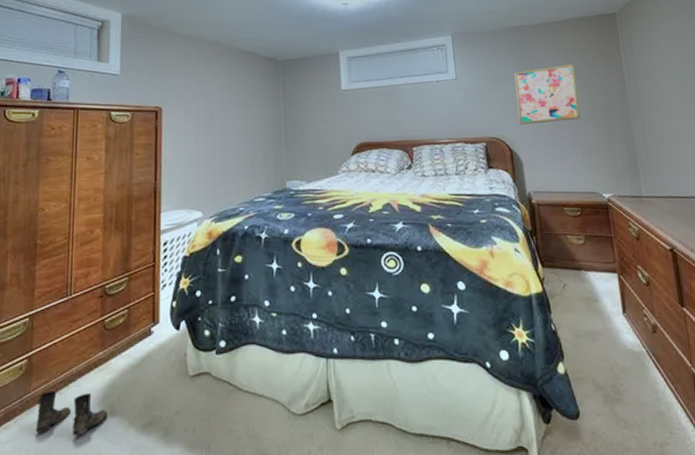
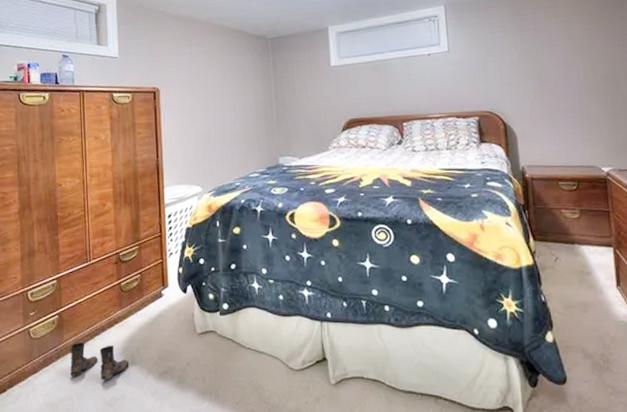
wall art: present [514,63,580,125] -> none [511,31,581,98]

